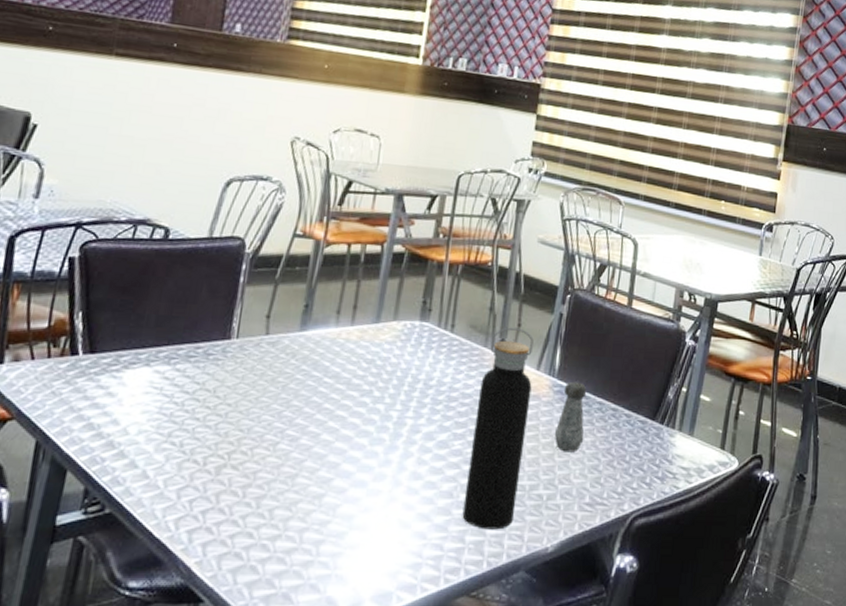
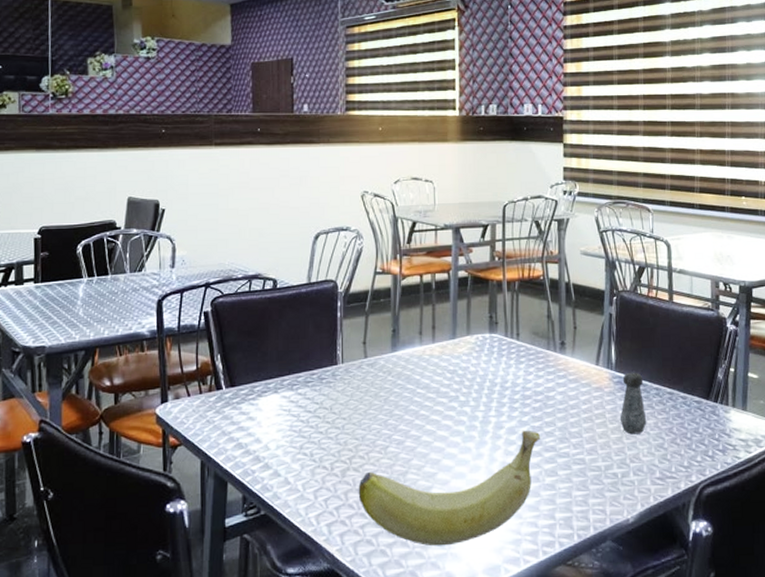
banana: none [232,436,462,566] -> present [358,430,541,546]
water bottle: present [462,327,534,530] -> none [548,330,595,507]

